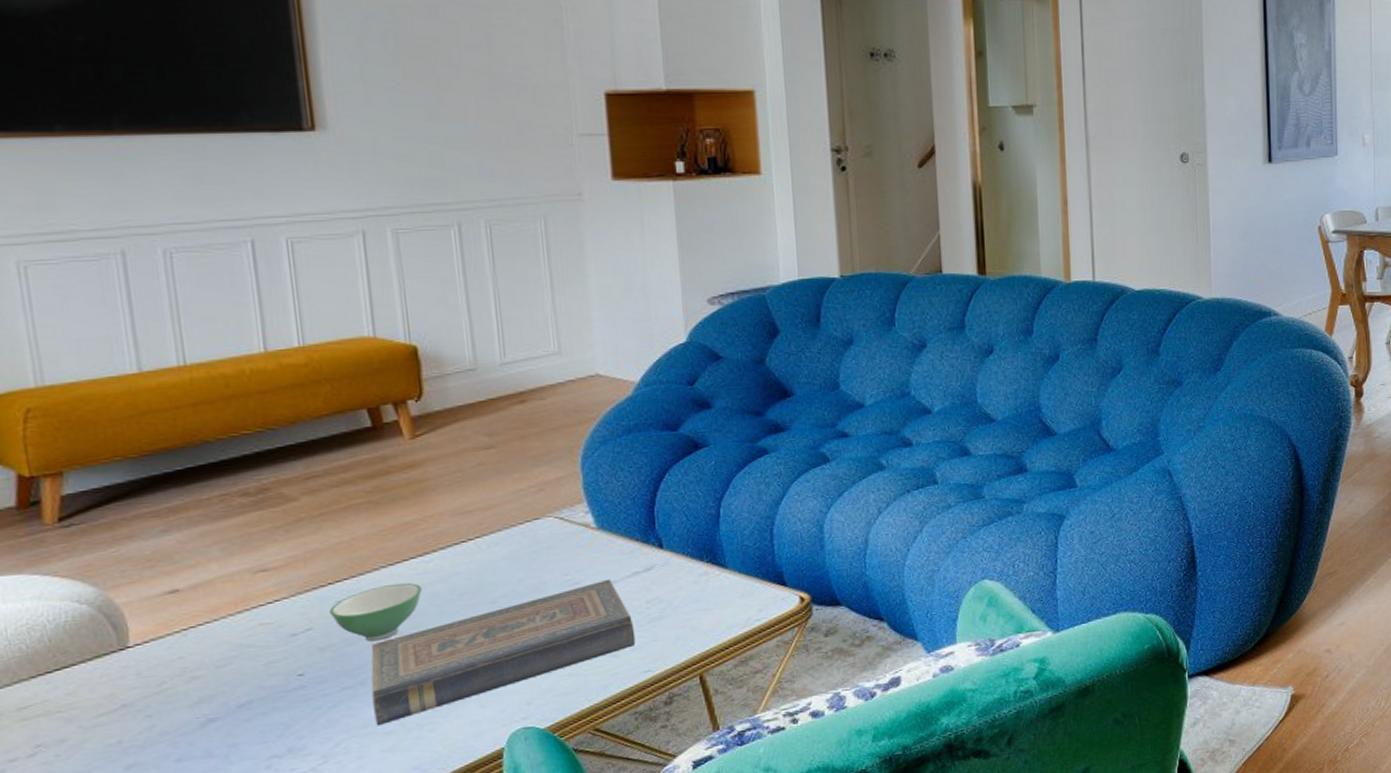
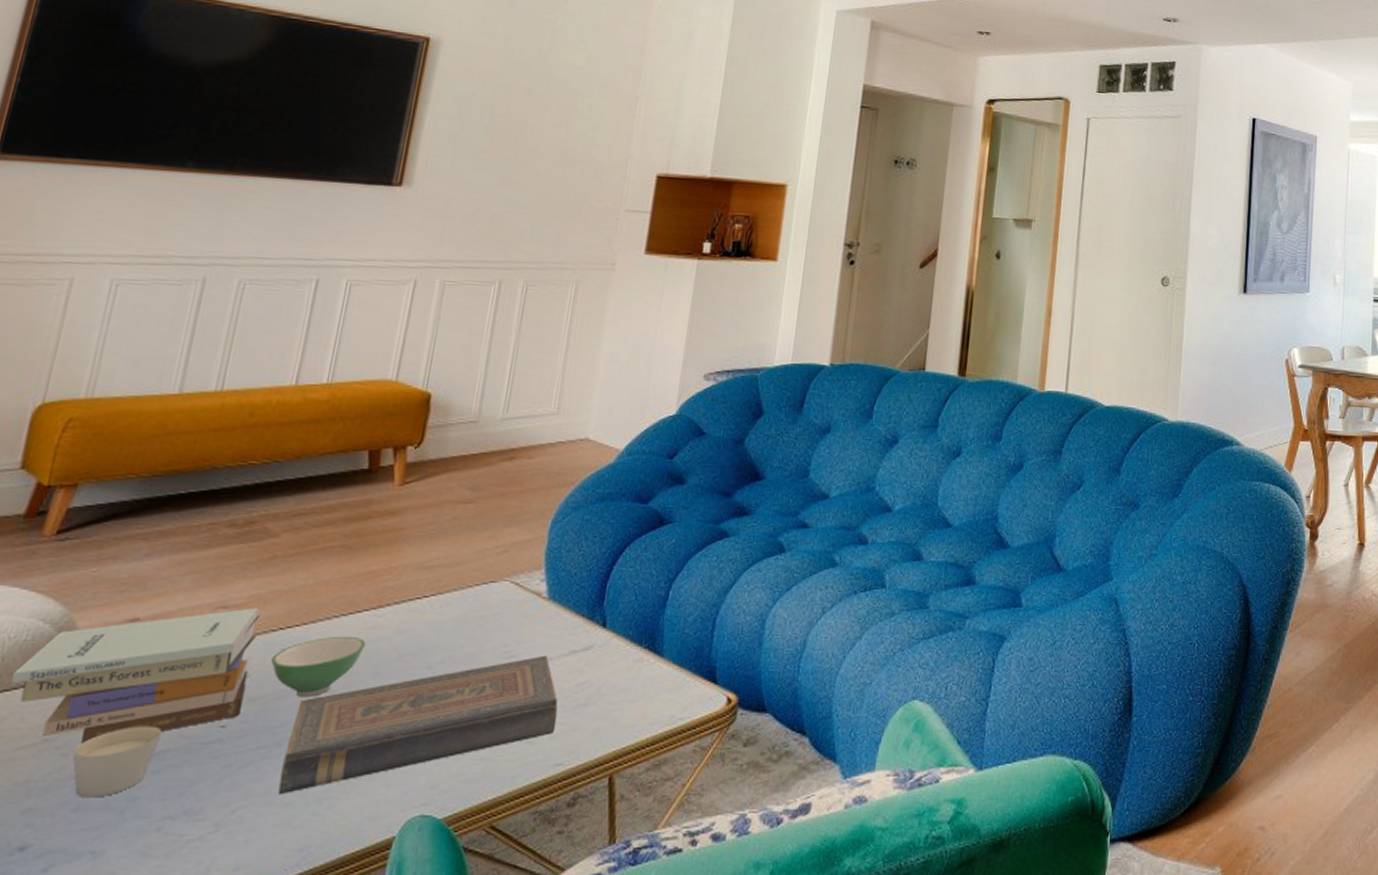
books: none [65,567,314,704] -> present [10,607,260,743]
candle: none [156,682,241,750] -> present [72,726,163,798]

